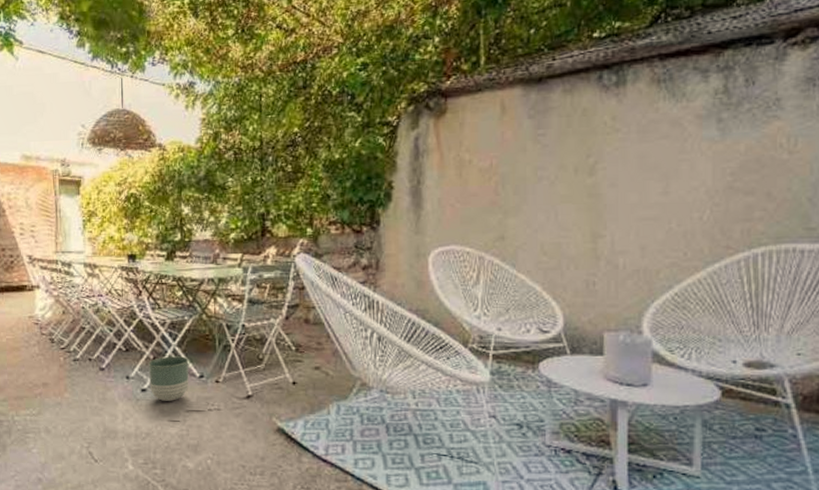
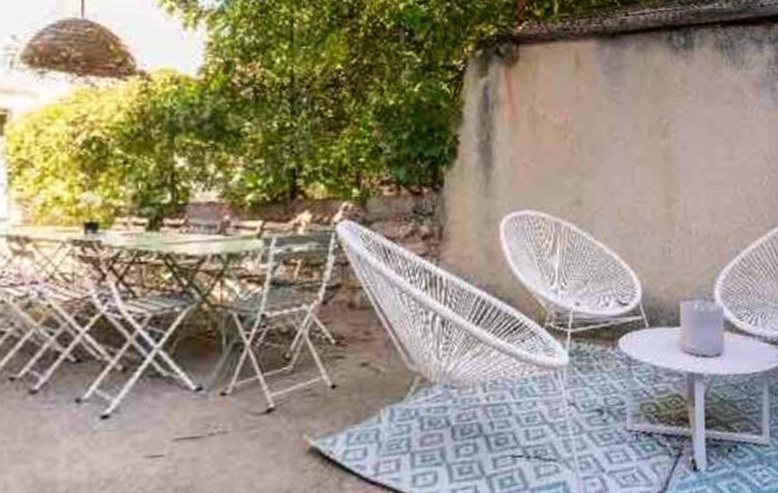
planter: present [148,356,189,401] -> none [113,363,180,430]

